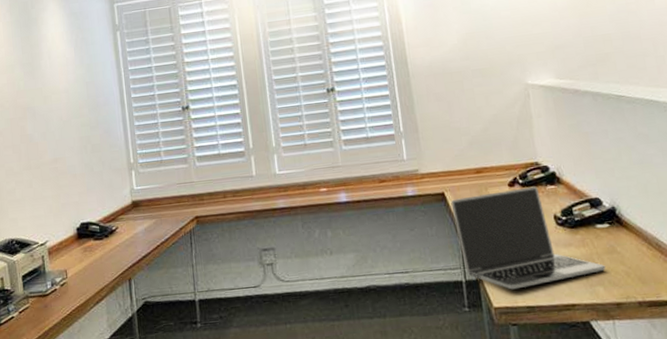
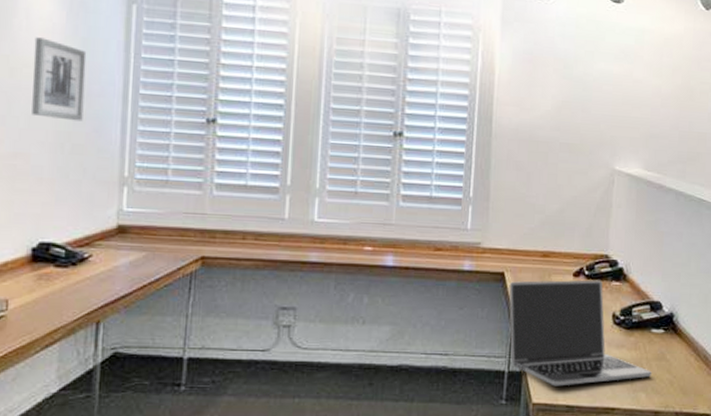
wall art: none [56,70,96,129] -> present [32,37,87,122]

